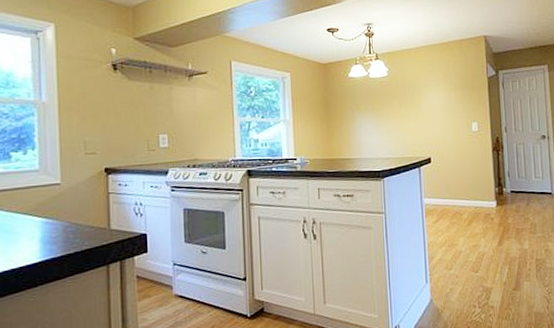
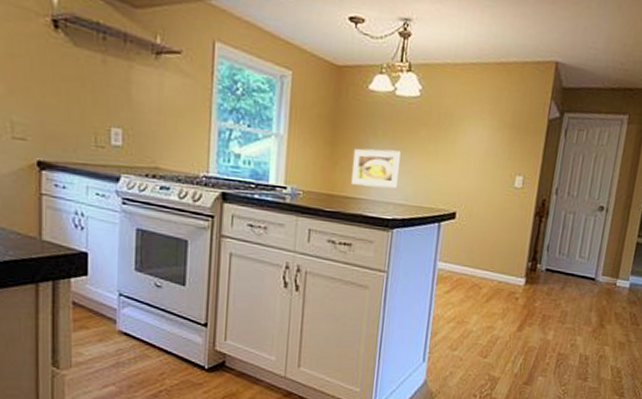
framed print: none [345,118,382,149] -> present [351,148,402,189]

